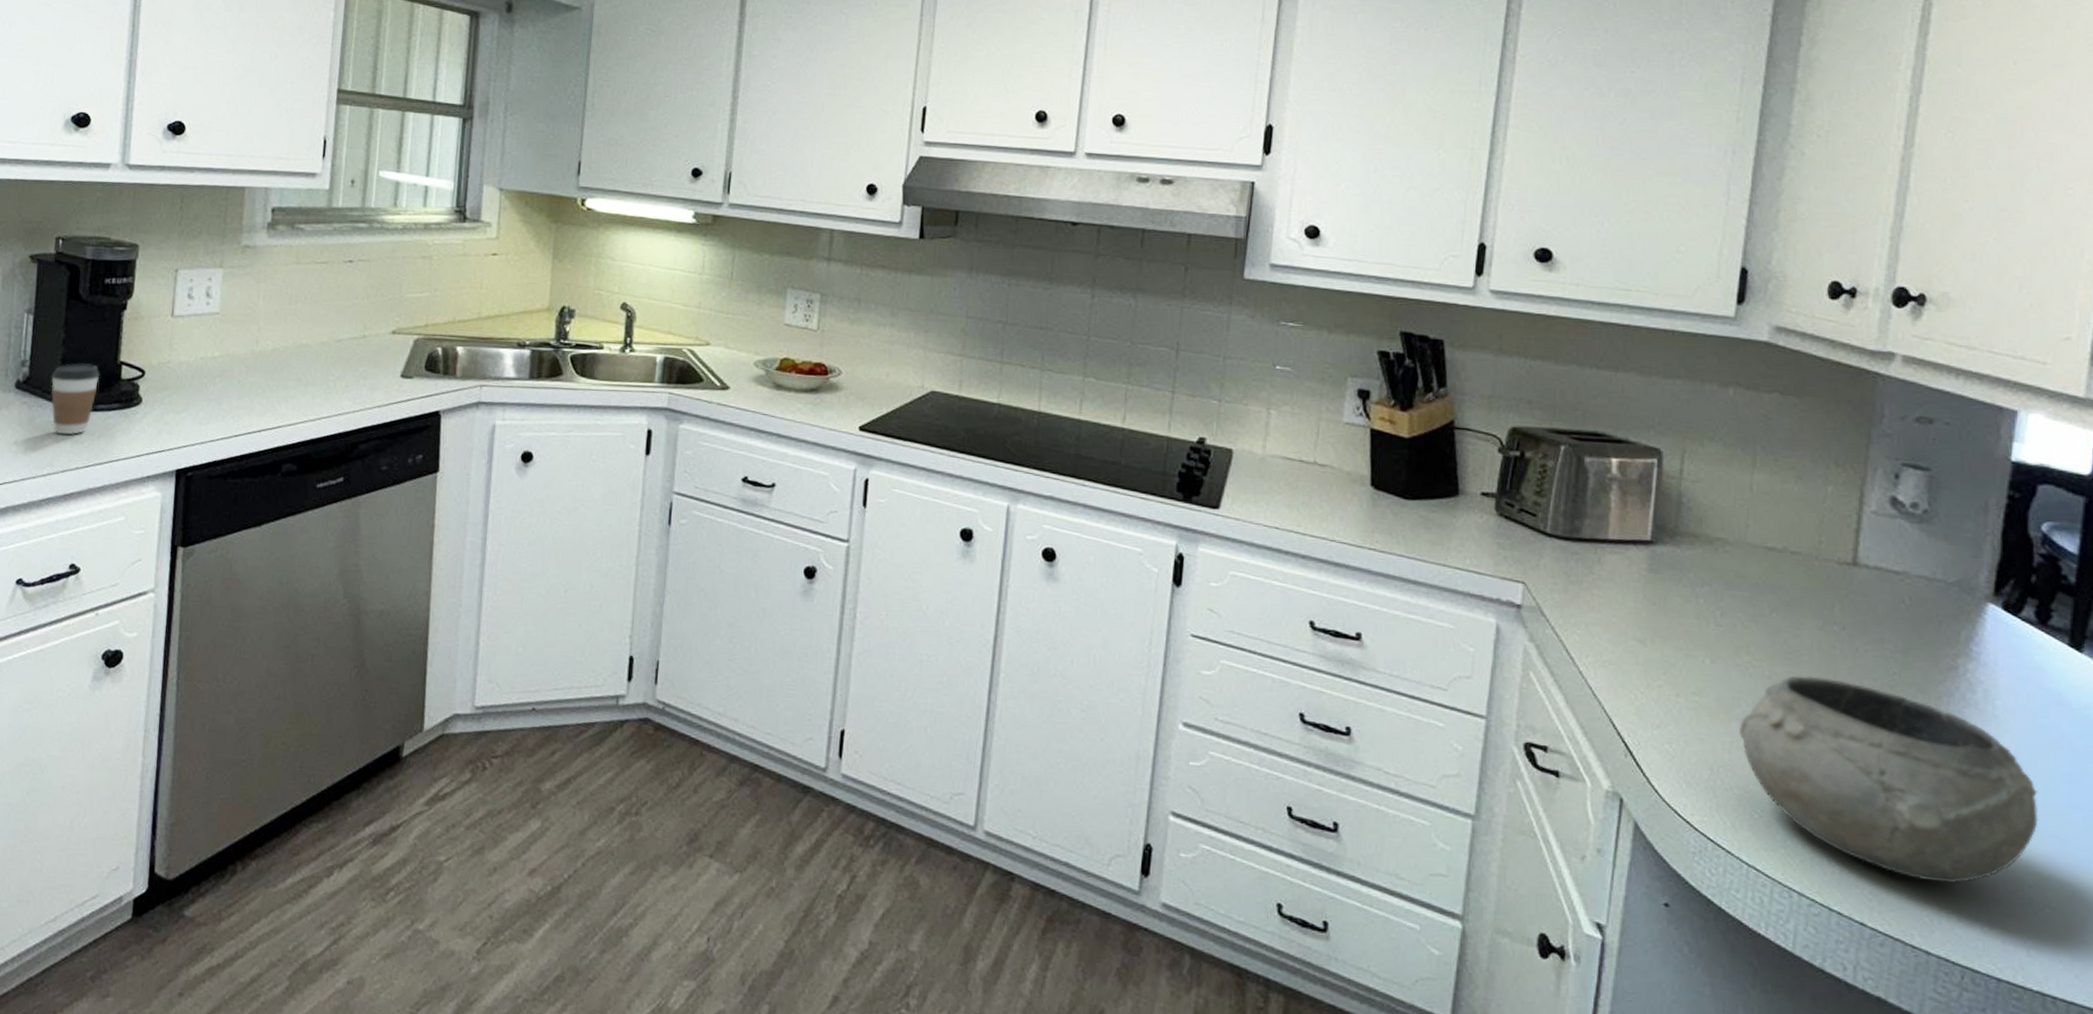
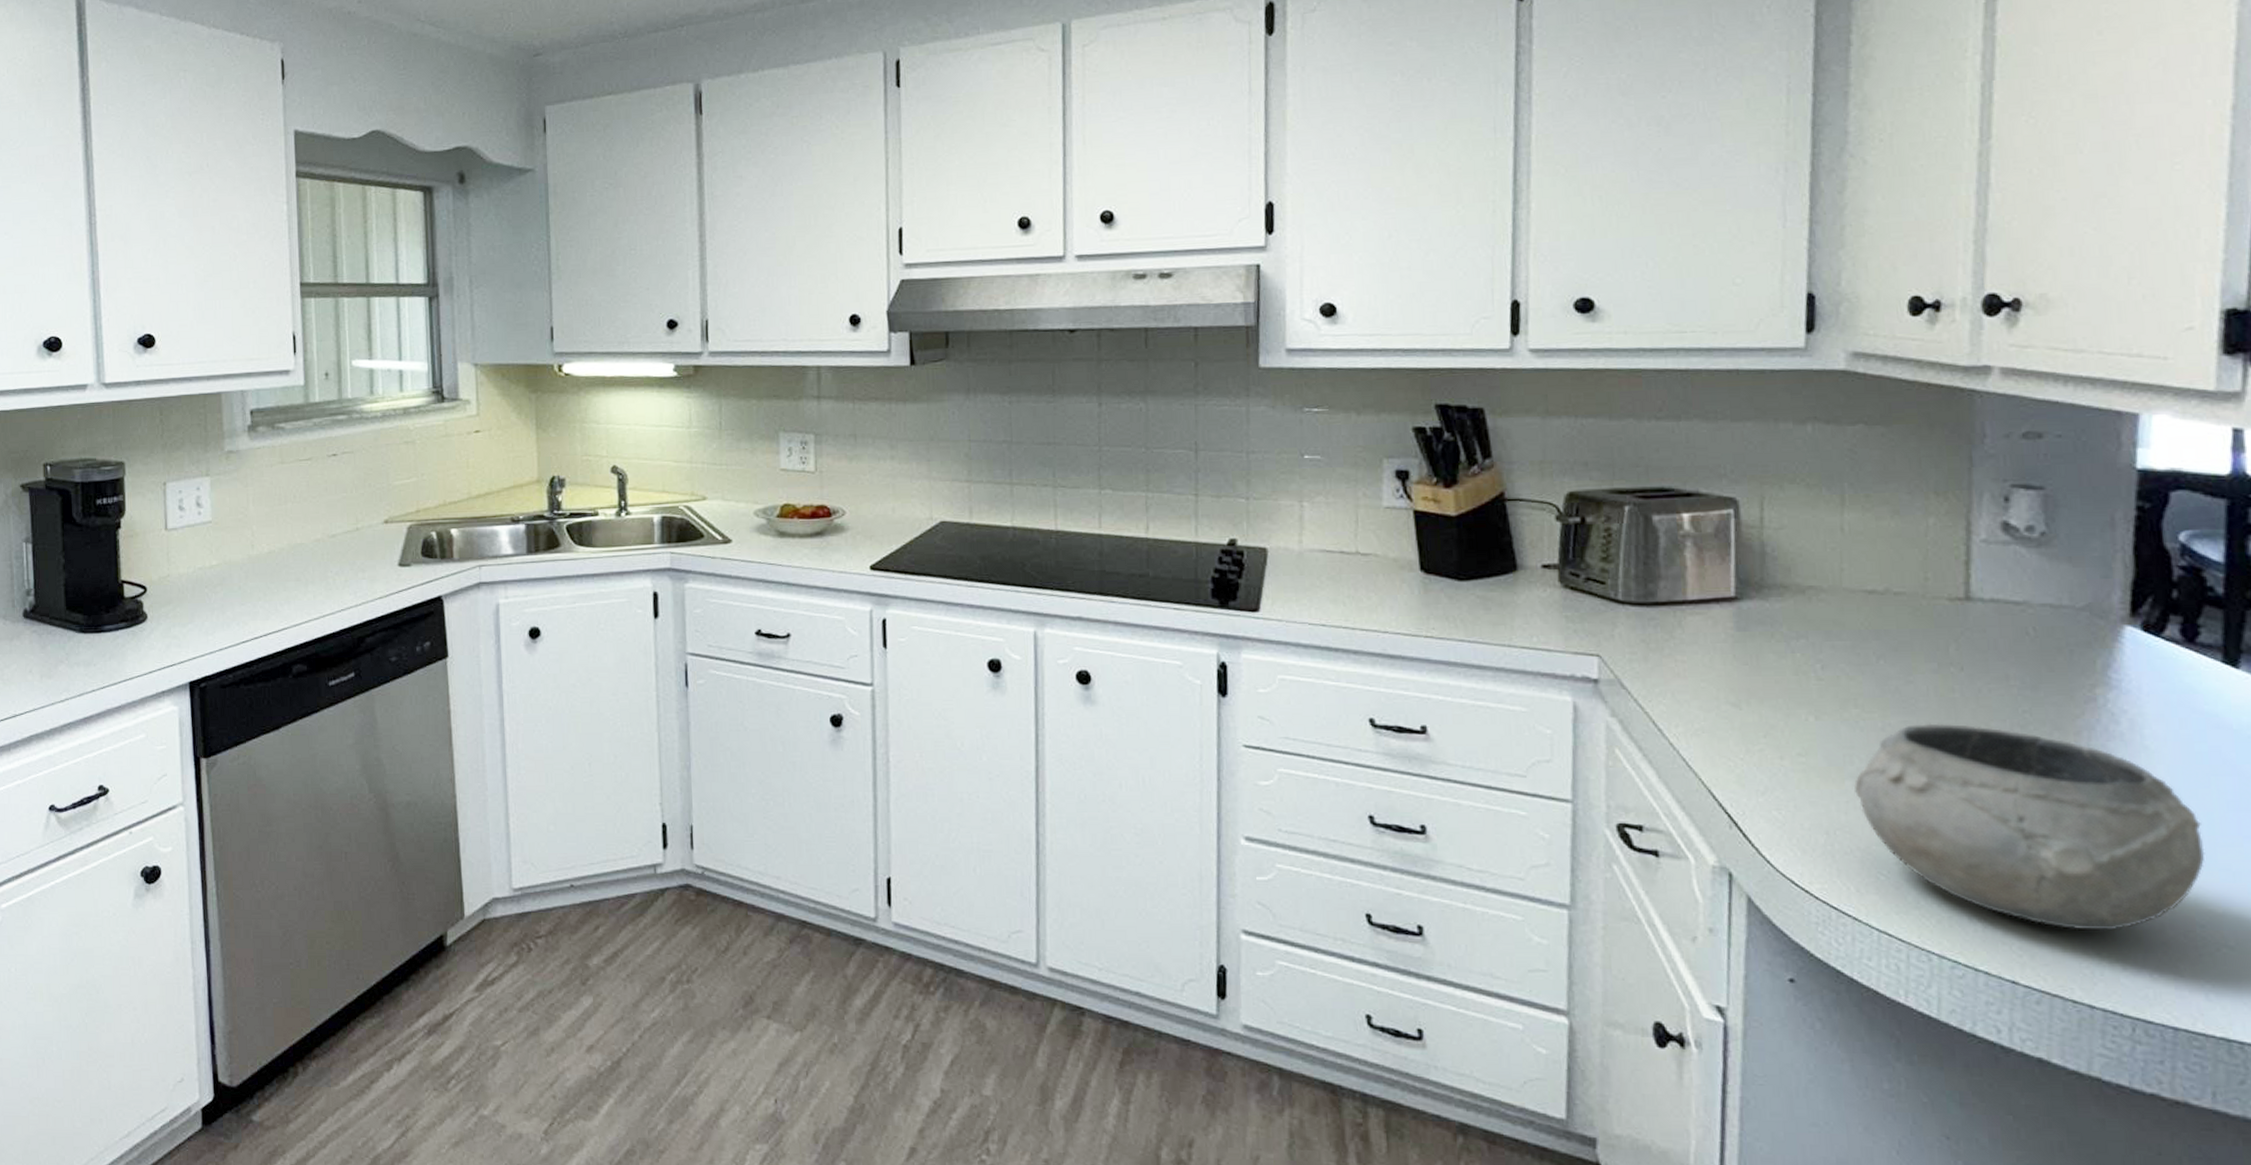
coffee cup: present [51,362,100,435] -> none [56,585,104,659]

